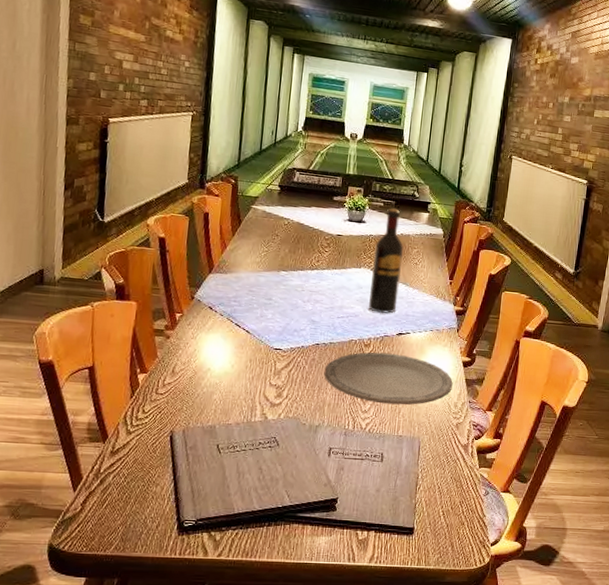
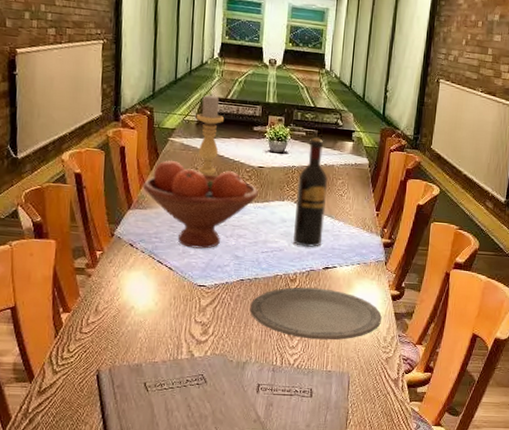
fruit bowl: none [224,226,336,313] -> present [142,160,258,249]
candle holder: none [278,164,305,243] -> present [196,93,224,176]

